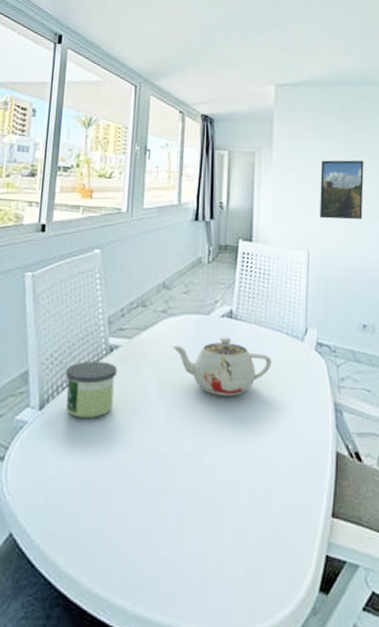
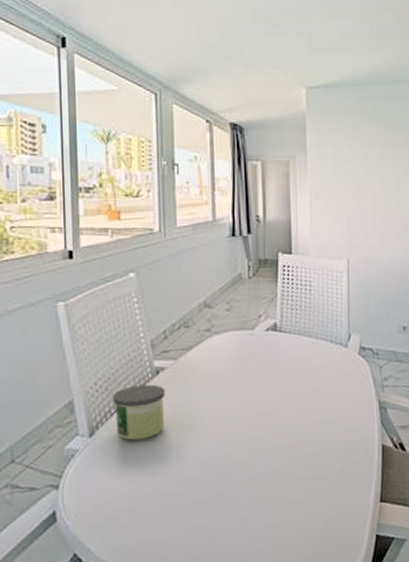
teapot: present [173,337,272,396] -> none [220,349,318,406]
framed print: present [320,160,364,220] -> none [356,163,400,226]

